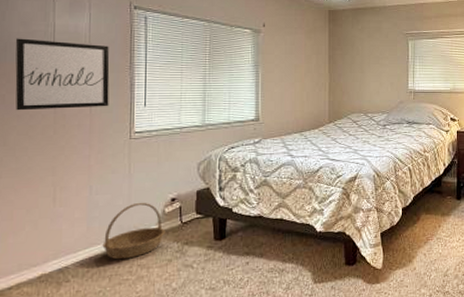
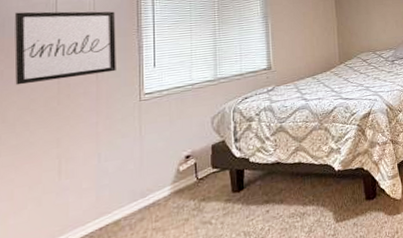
basket: present [102,202,166,260] -> none [113,163,181,227]

